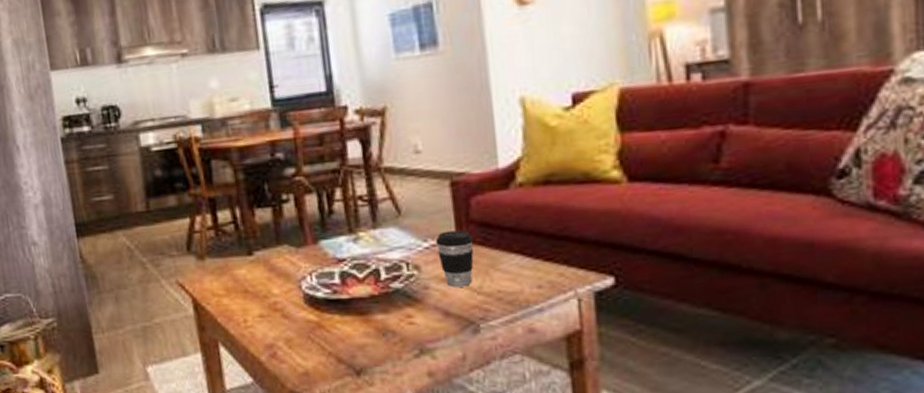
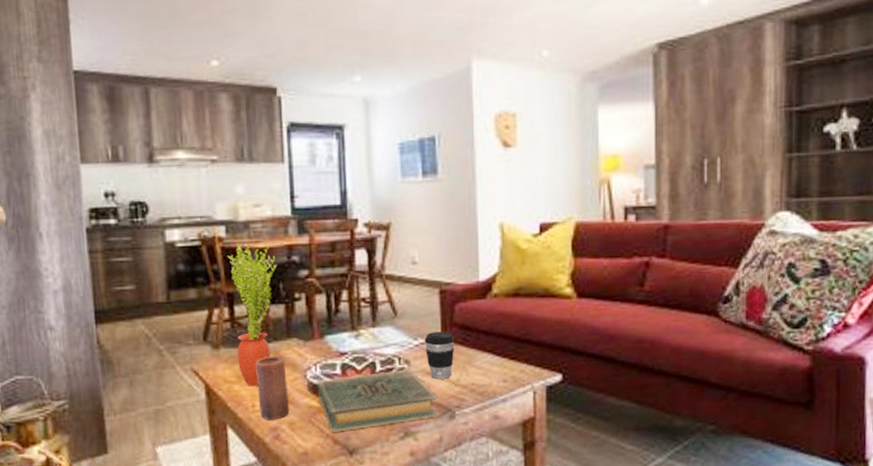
potted plant: none [205,142,261,300] -> present [227,243,278,386]
candle: none [244,265,286,337] -> present [256,355,290,420]
hardback book: none [314,276,460,350] -> present [318,369,439,432]

